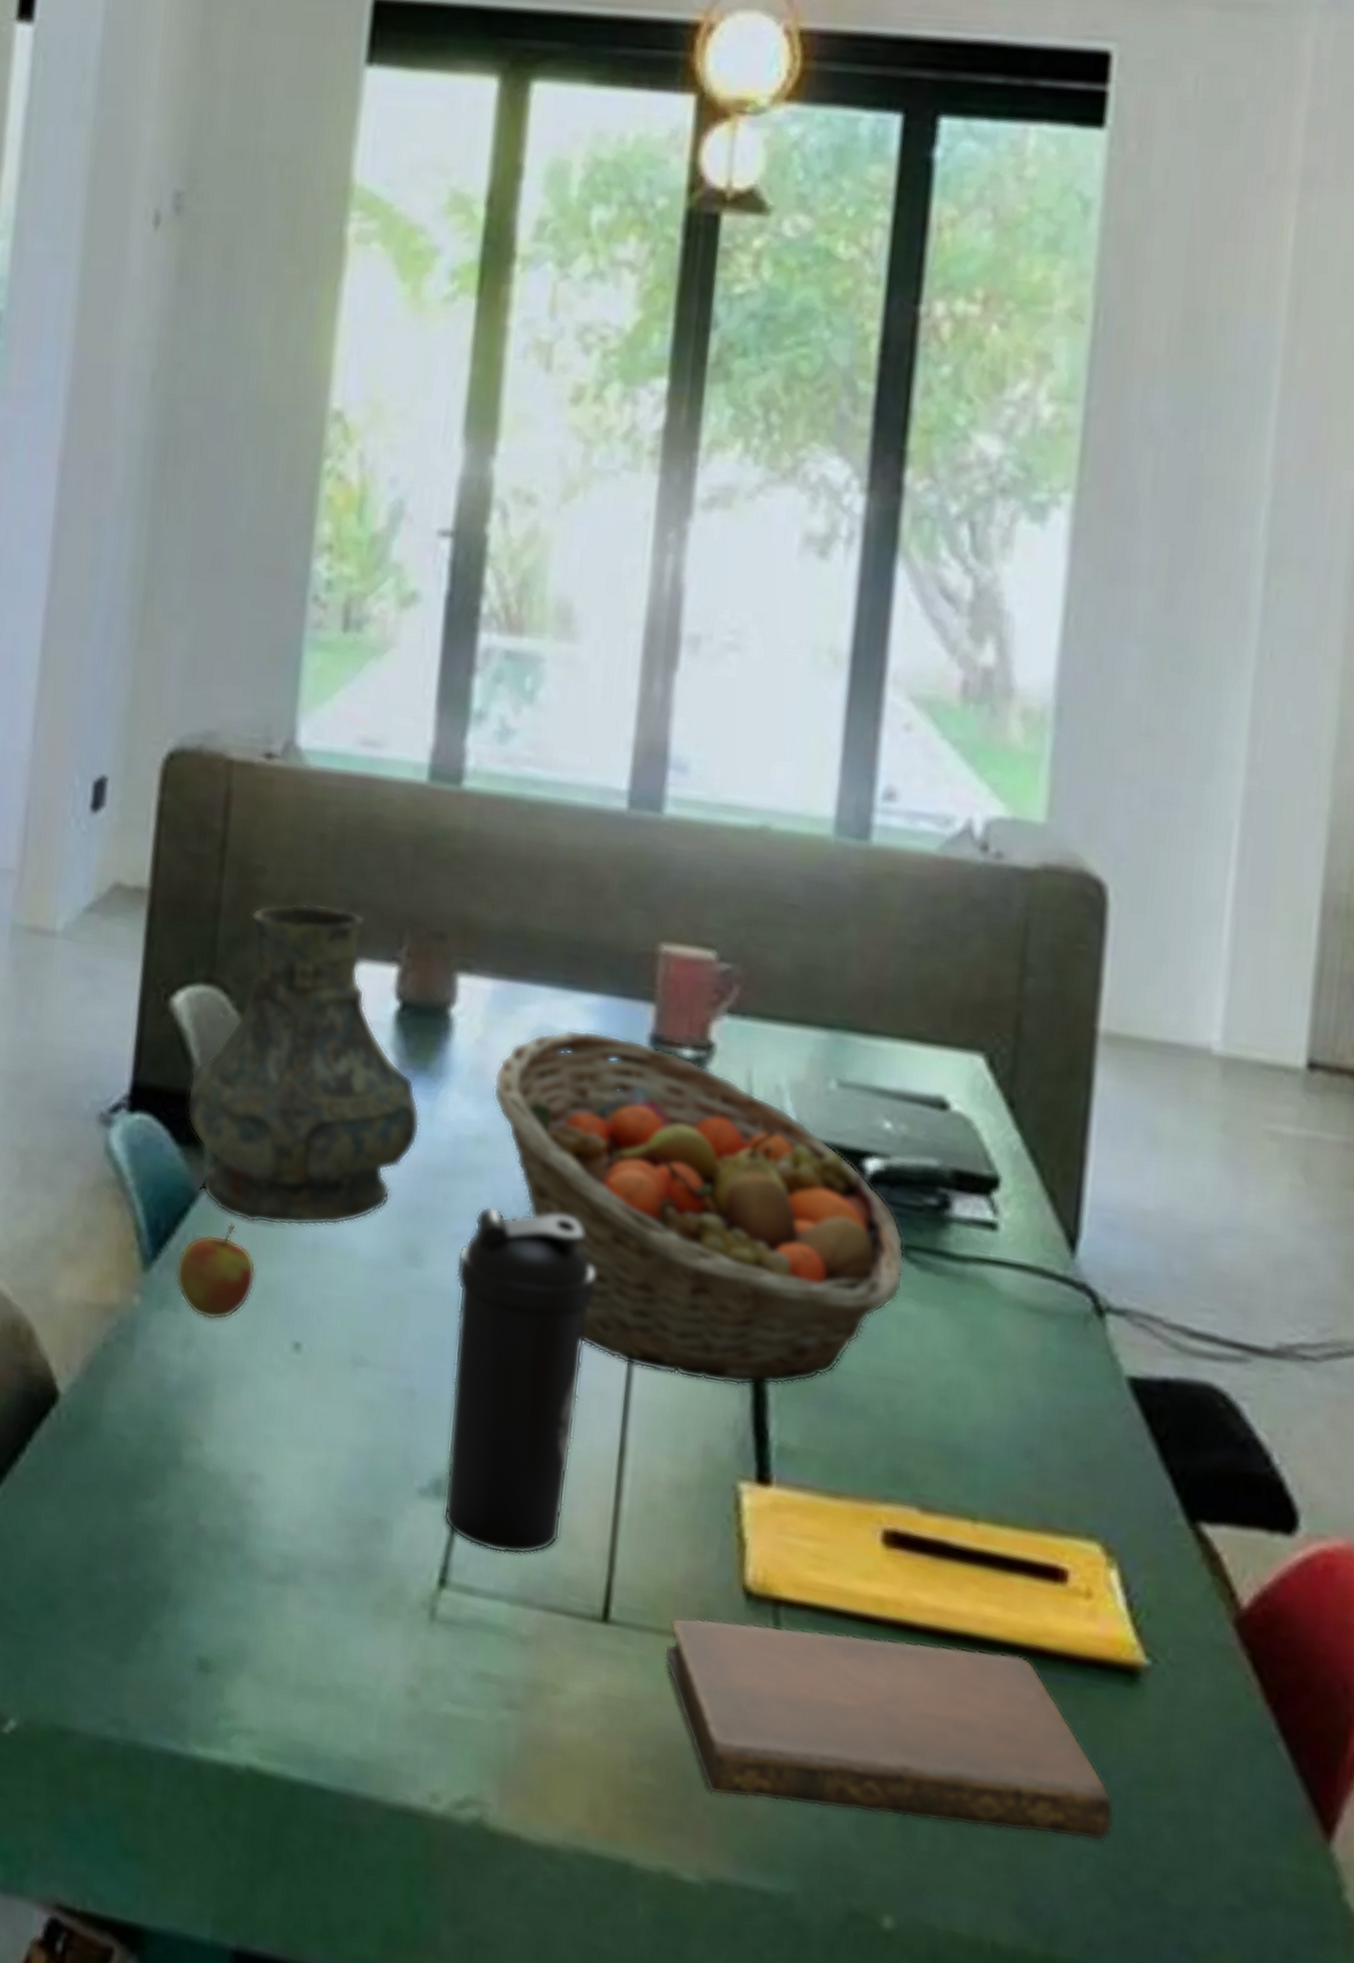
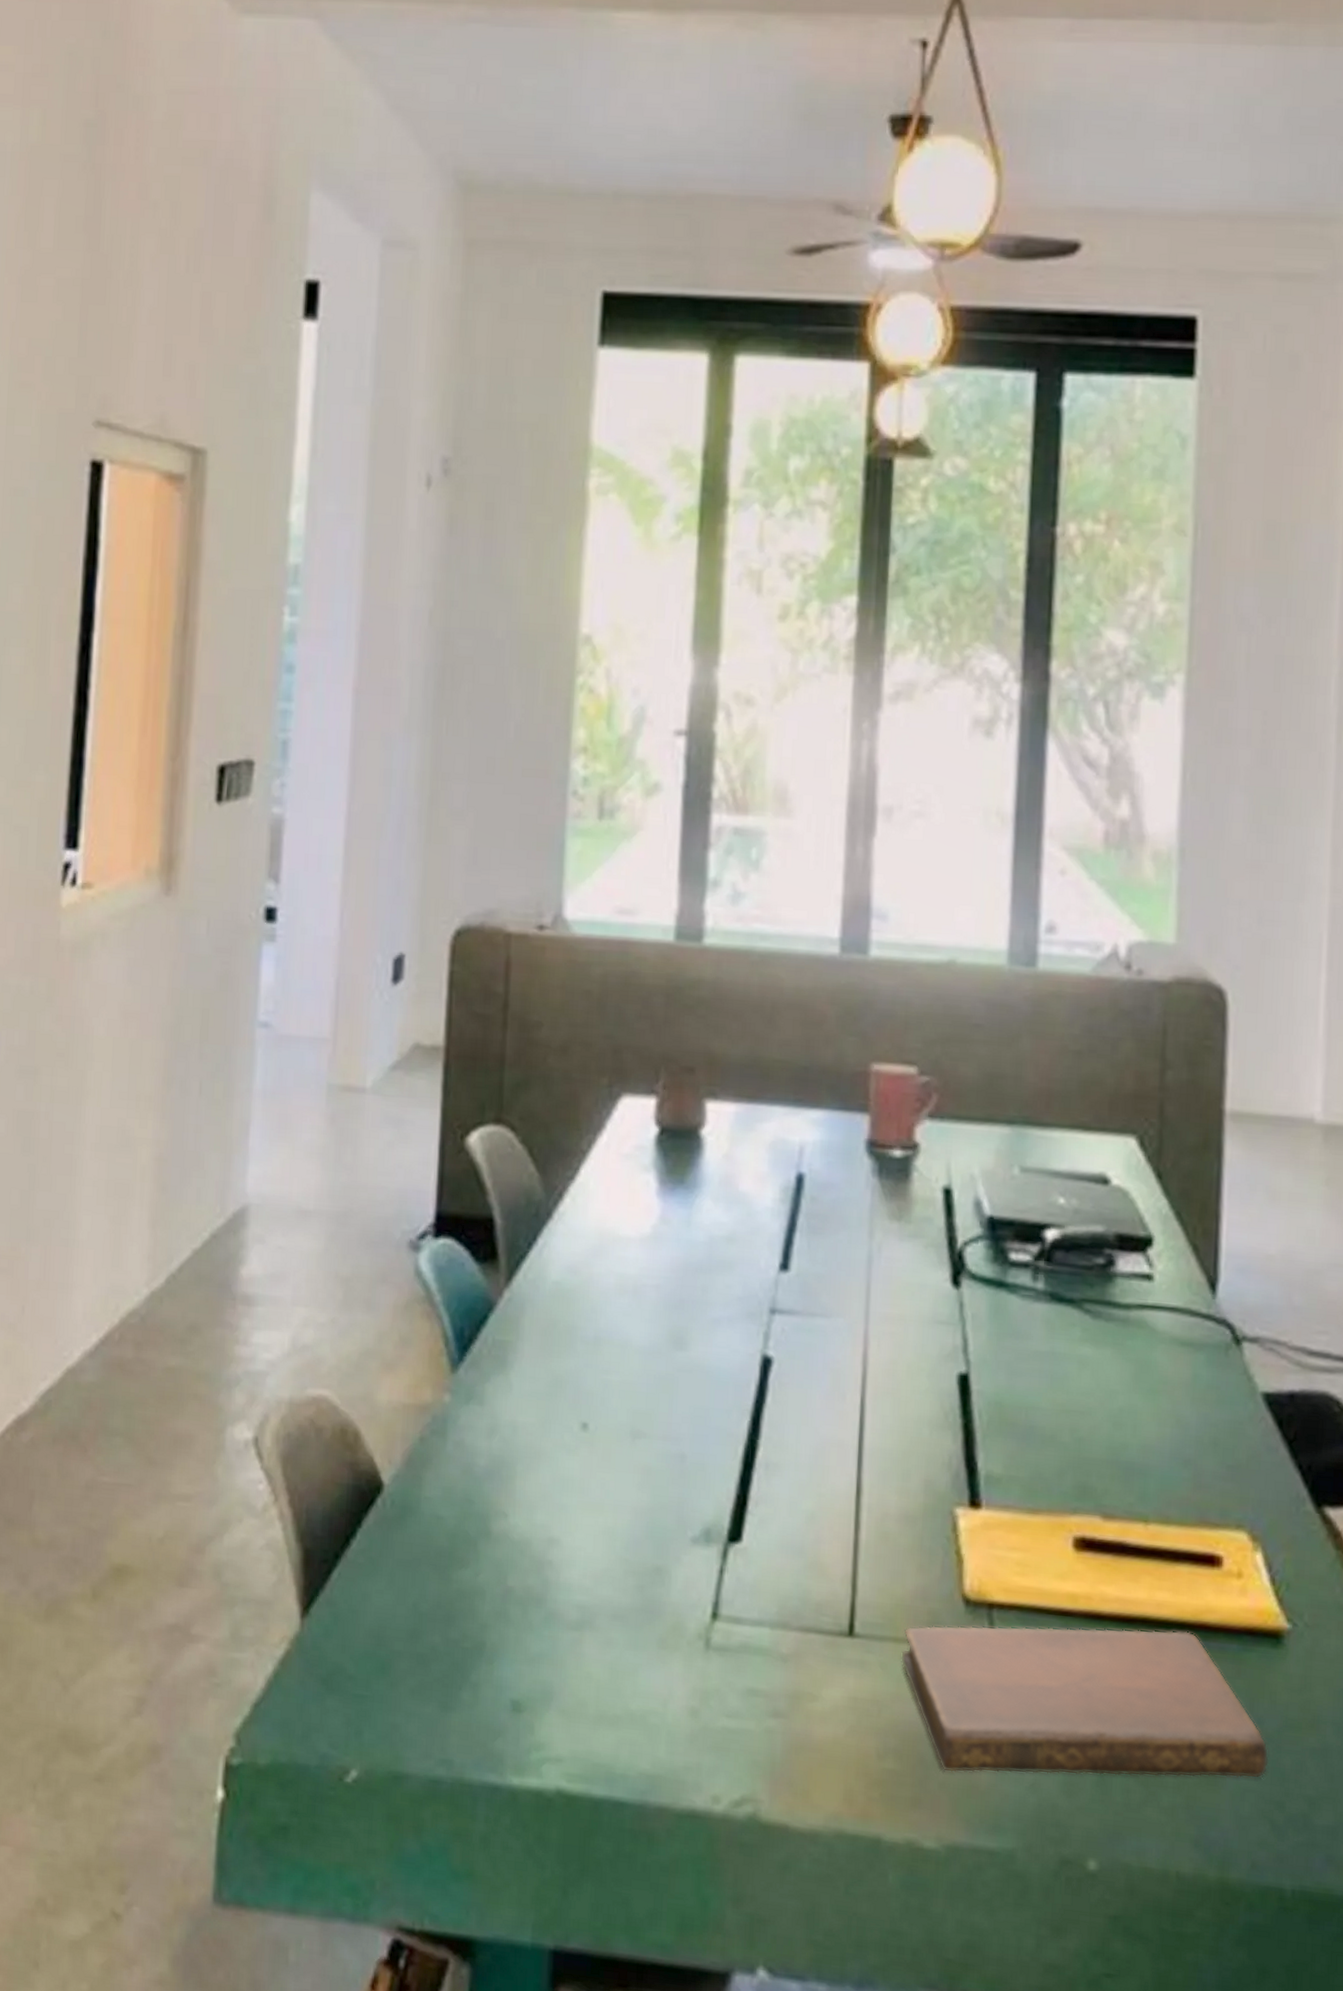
apple: present [175,1223,256,1320] -> none [479,1325,547,1409]
vase: present [186,903,420,1226] -> none [483,1050,680,1324]
water bottle: present [443,1205,596,1555] -> none [713,1293,831,1587]
fruit basket: present [493,1029,905,1386] -> none [739,1140,1081,1427]

